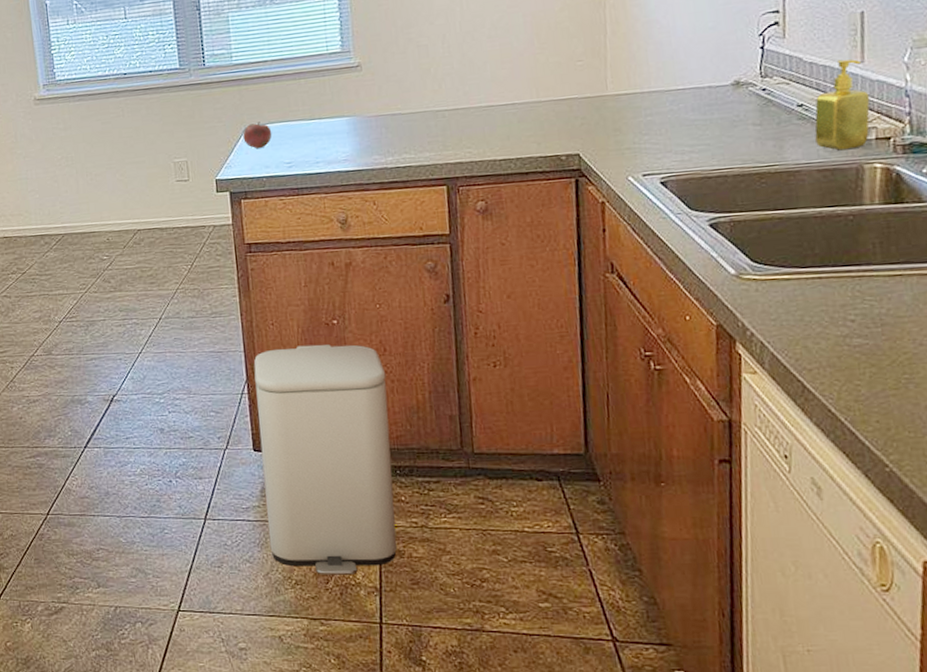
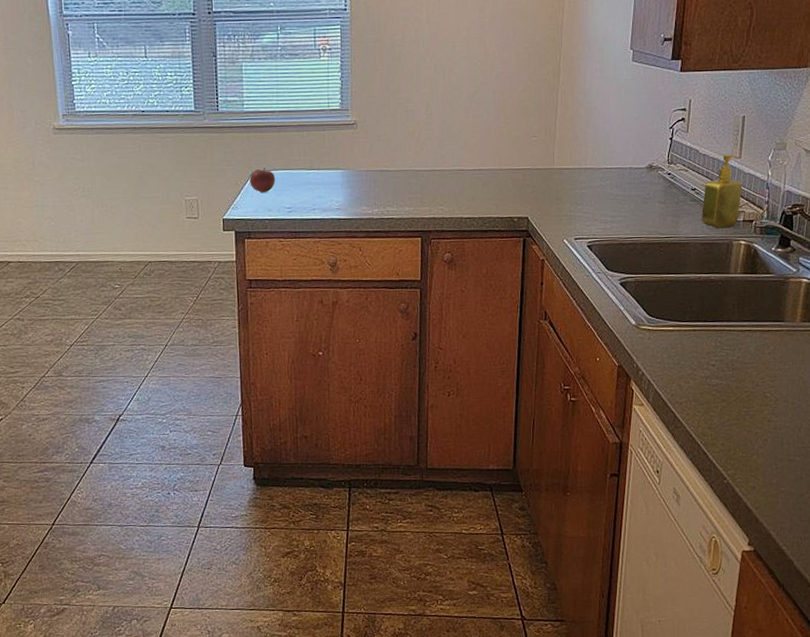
pedal bin: present [253,344,397,575] -> none [248,373,361,574]

